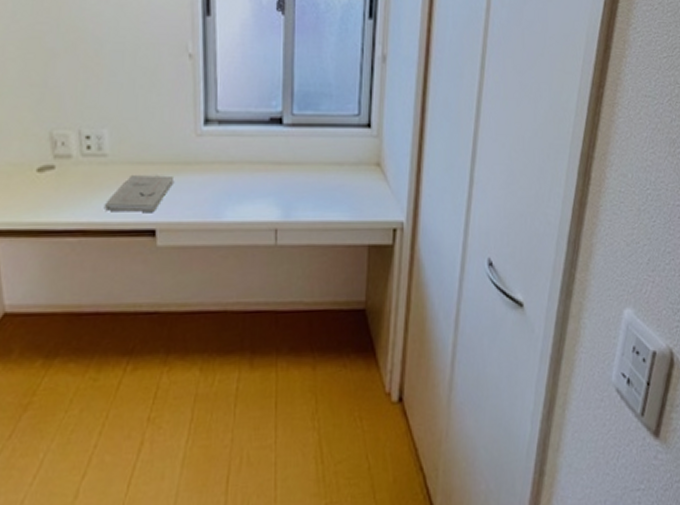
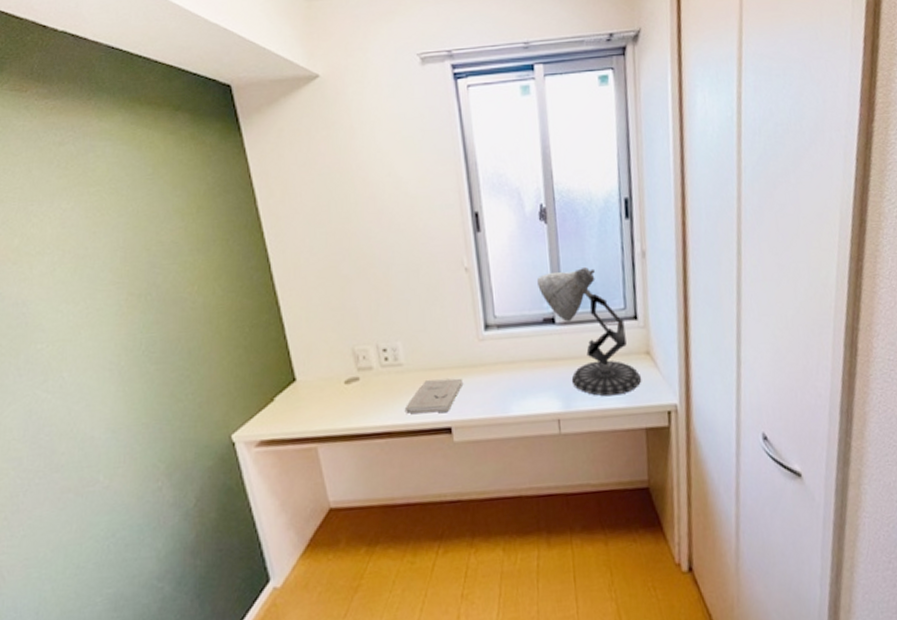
desk lamp: none [268,65,368,208] -> present [537,266,641,396]

